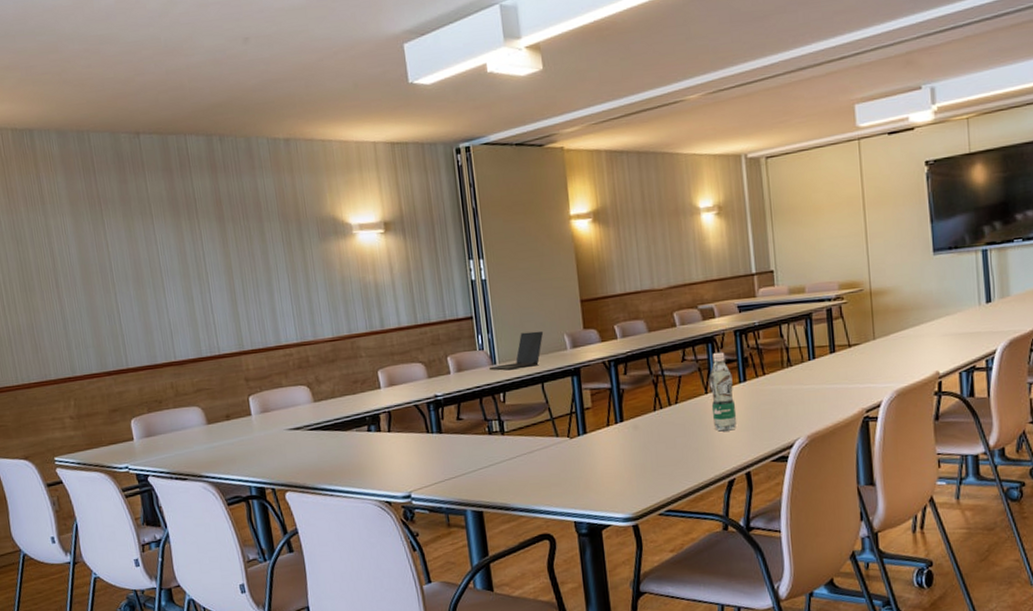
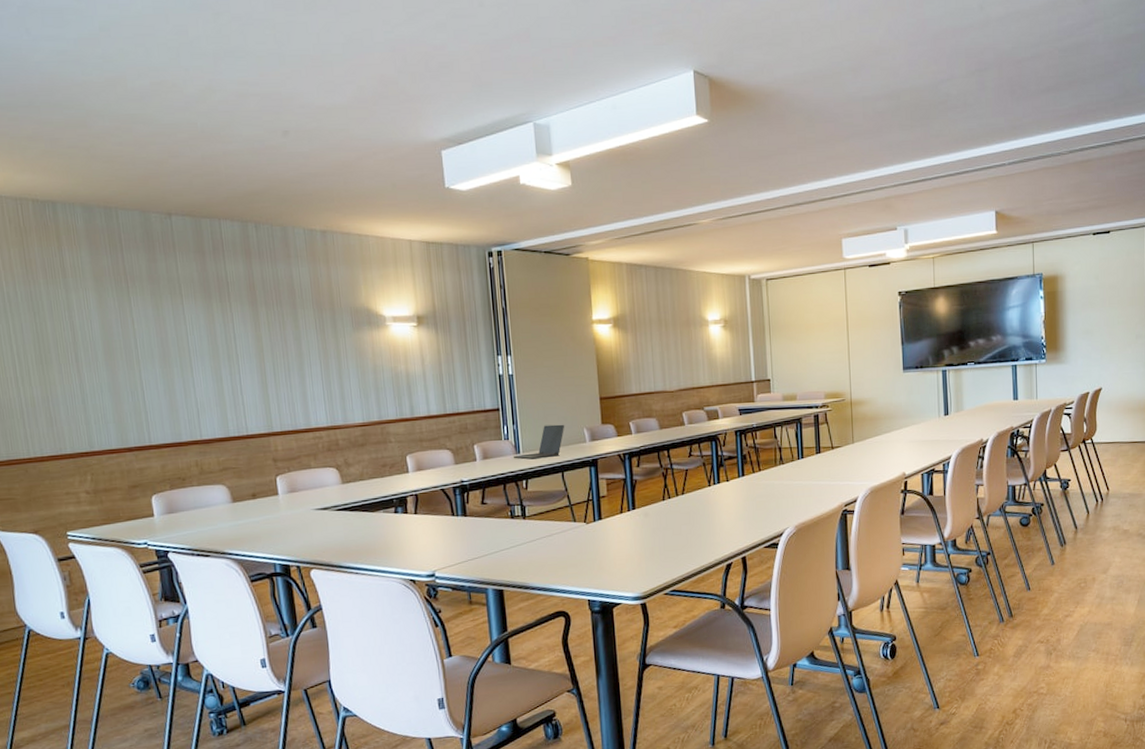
bottle: present [709,352,737,432] -> none [712,449,736,520]

